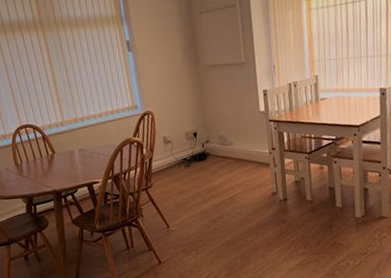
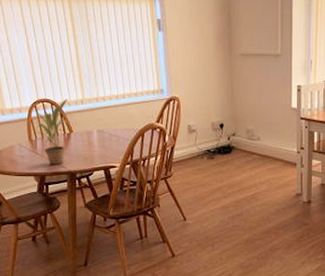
potted plant: none [17,122,53,186] -> present [33,99,71,165]

